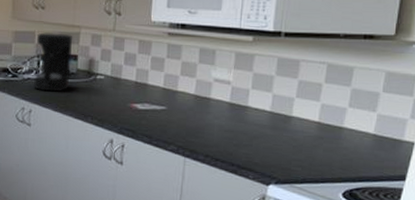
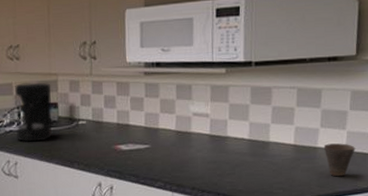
cup: none [350,125,385,161] -> present [323,143,355,177]

